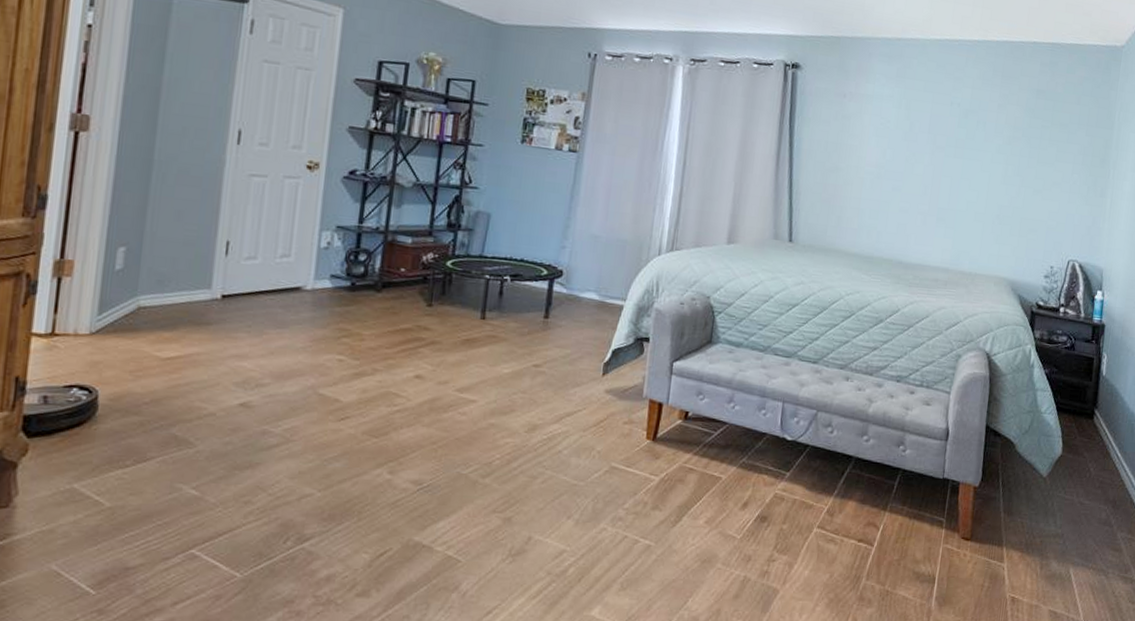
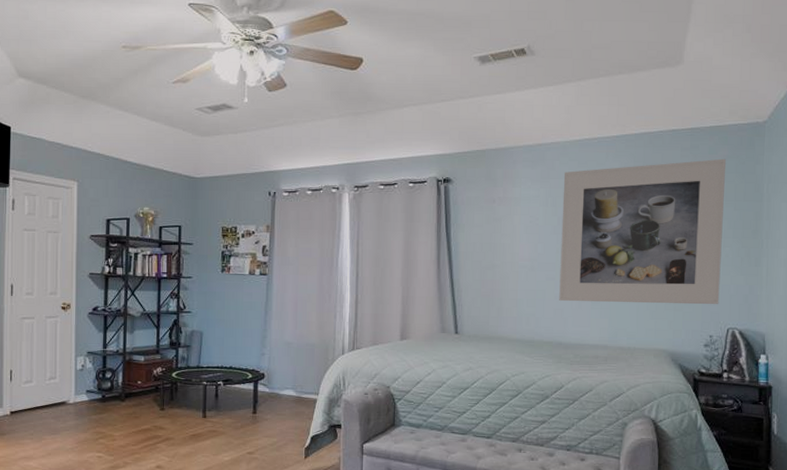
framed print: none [903,72,1082,235] -> present [559,158,726,305]

